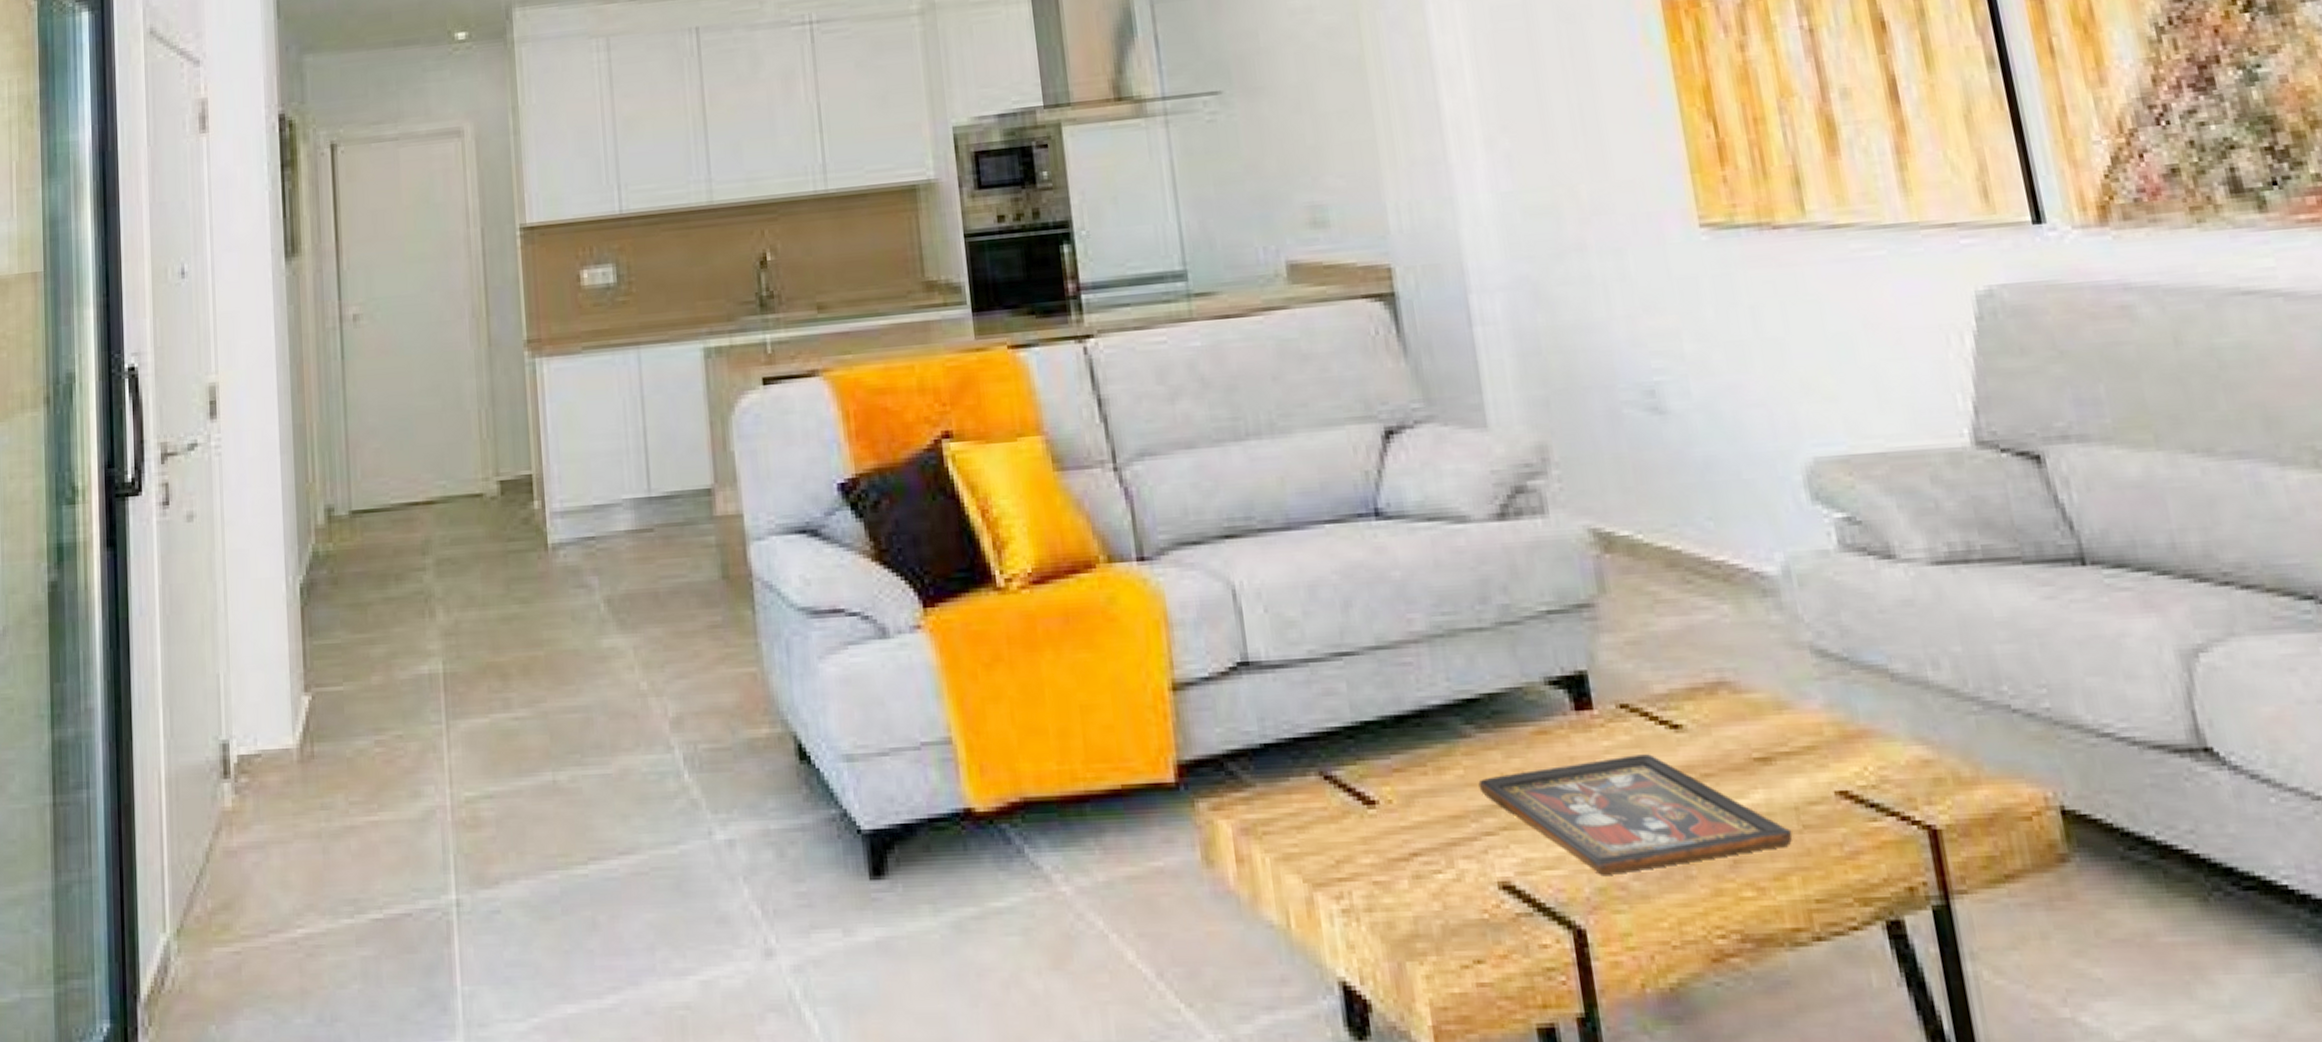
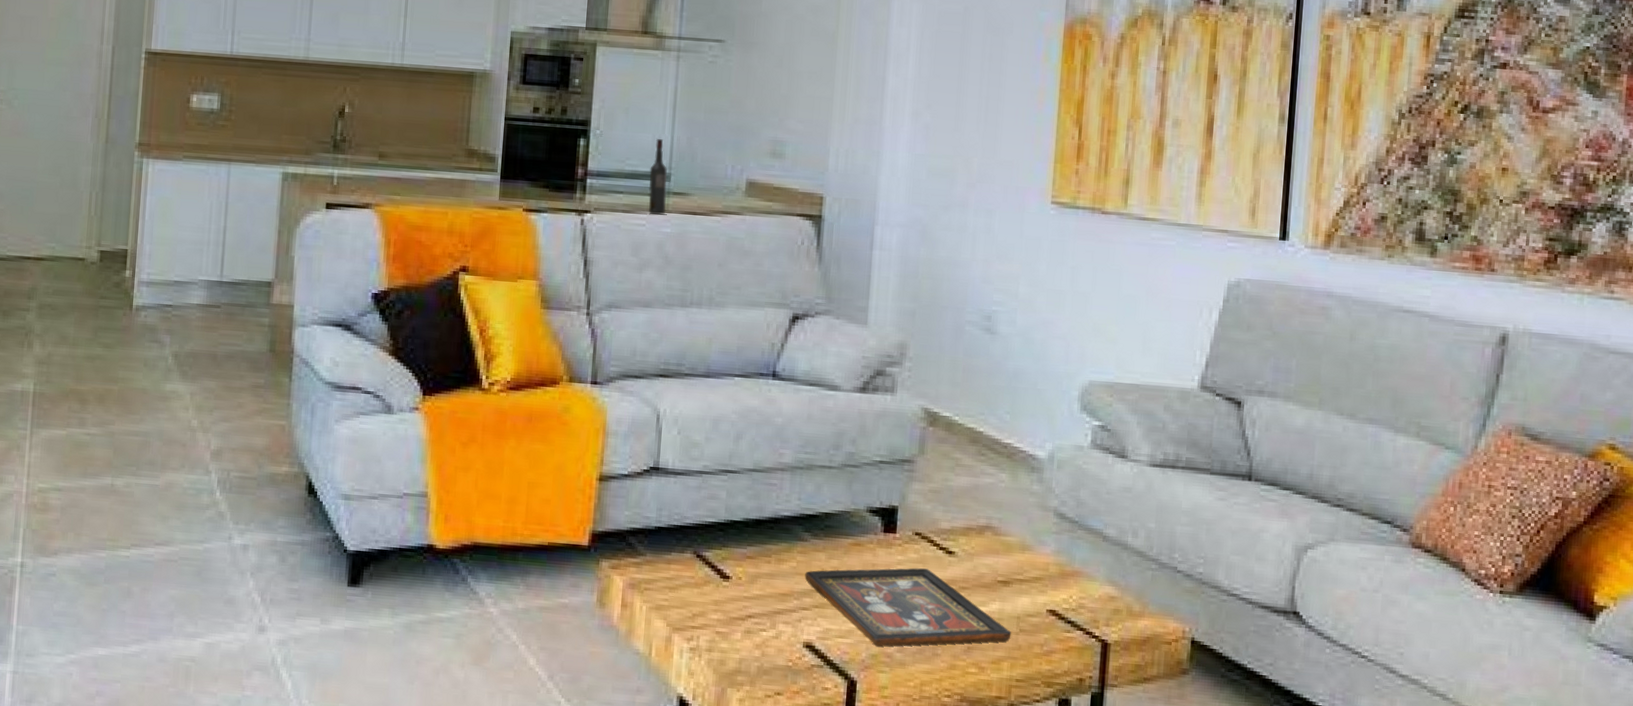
wine bottle: none [1158,229,1191,328] -> present [648,139,668,215]

